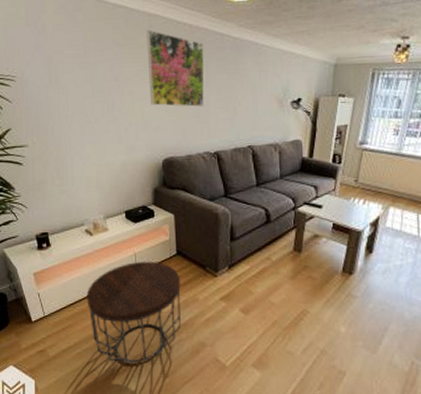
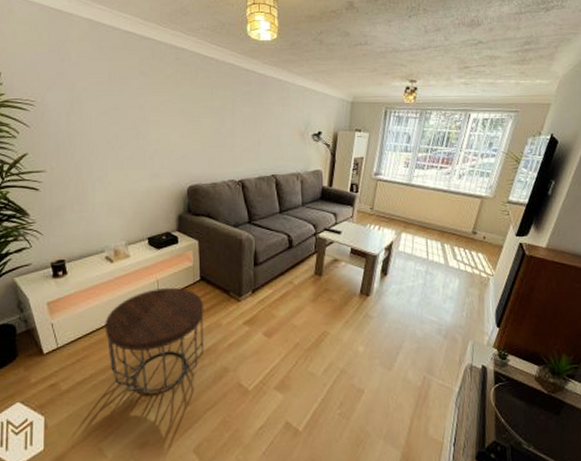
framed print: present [147,30,204,107] -> none [174,62,230,137]

